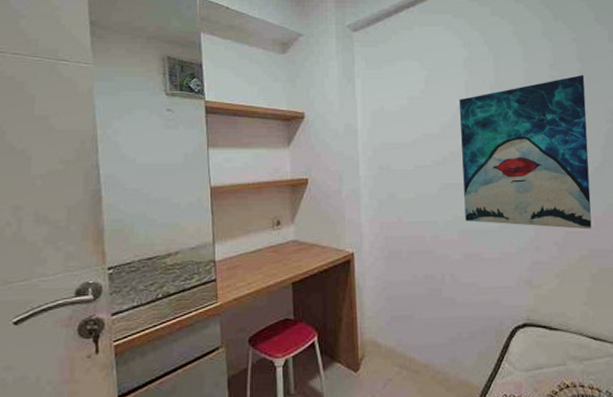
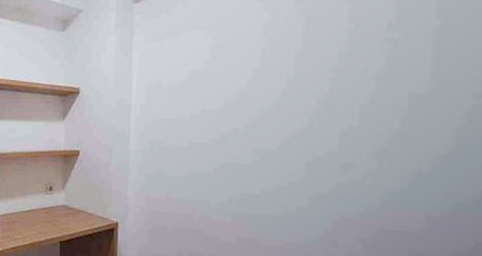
wall art: present [459,74,592,230] -> none [243,33,445,231]

